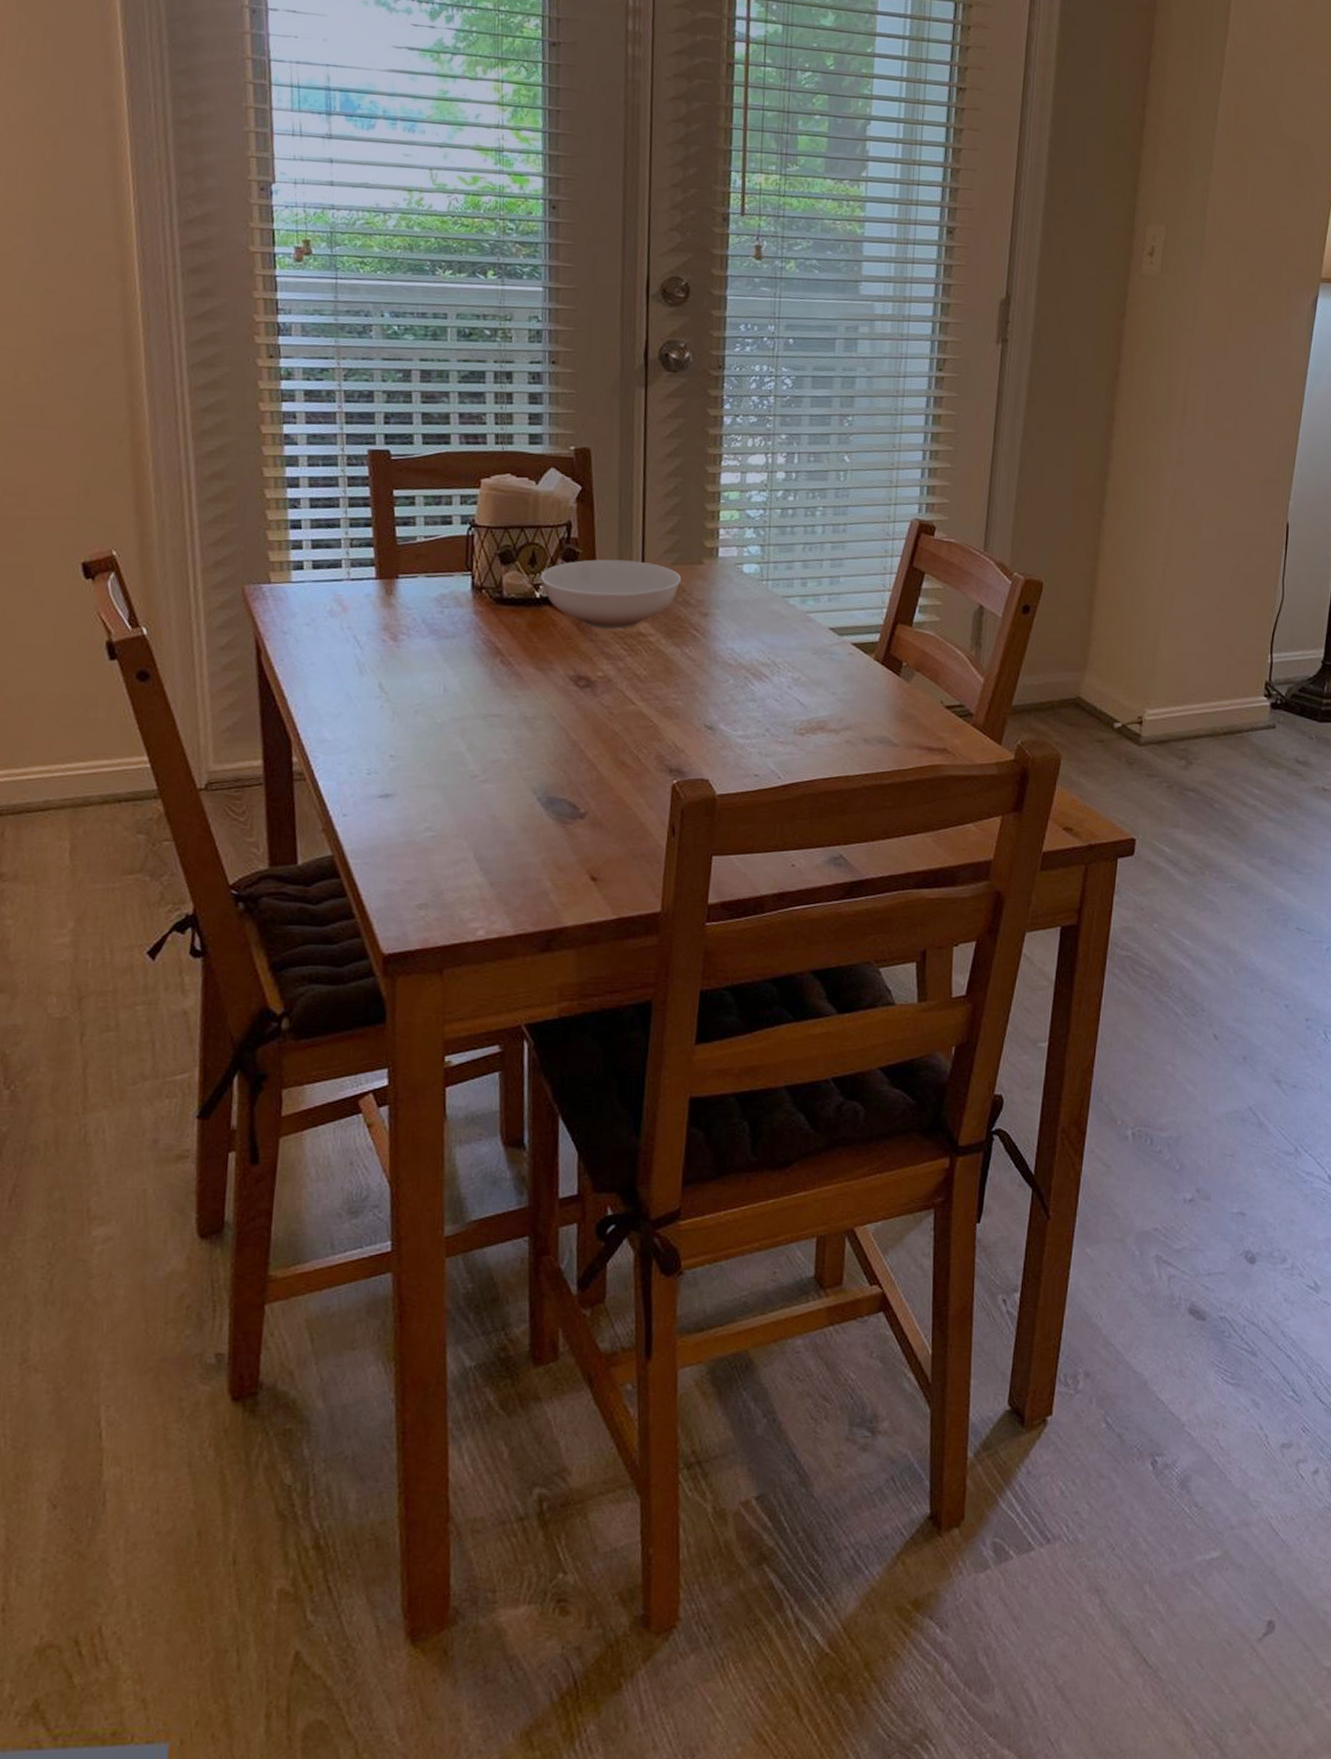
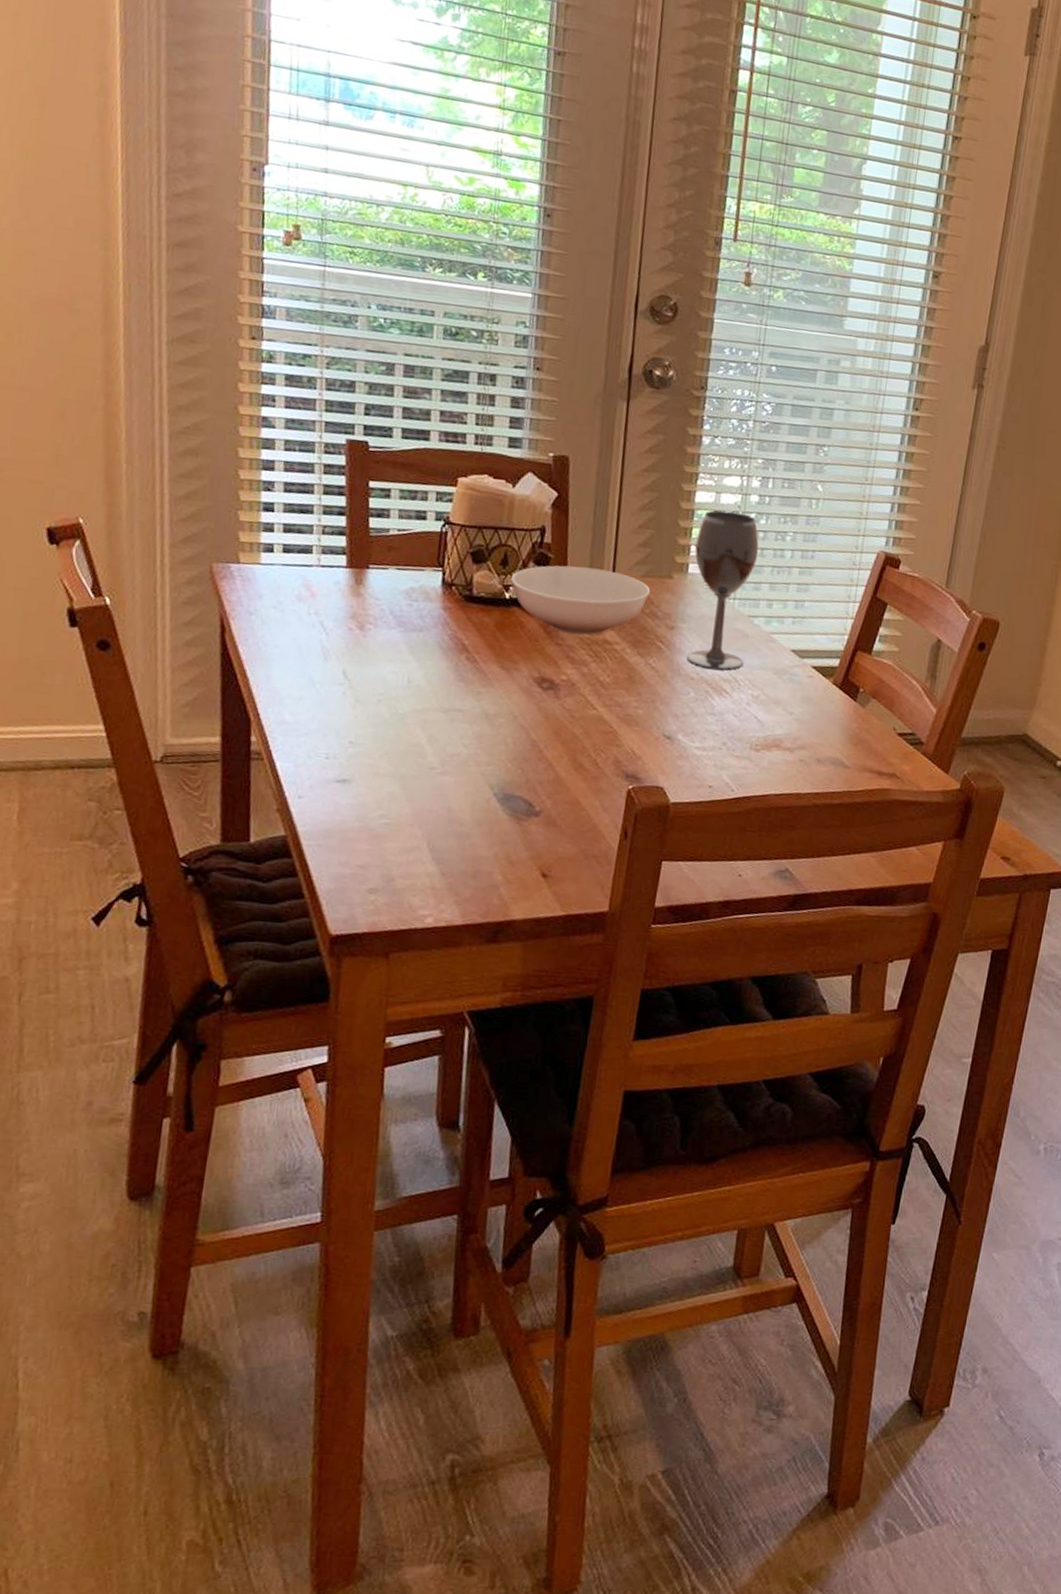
wine glass: none [723,490,789,654] -> present [687,510,759,670]

